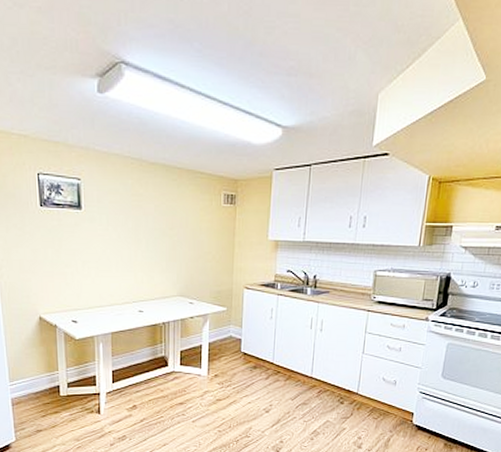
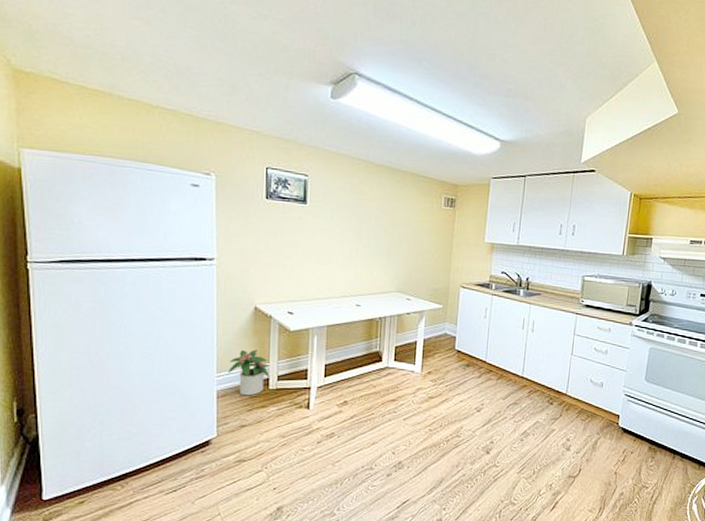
potted plant: none [20,358,60,403] -> present [228,349,270,396]

